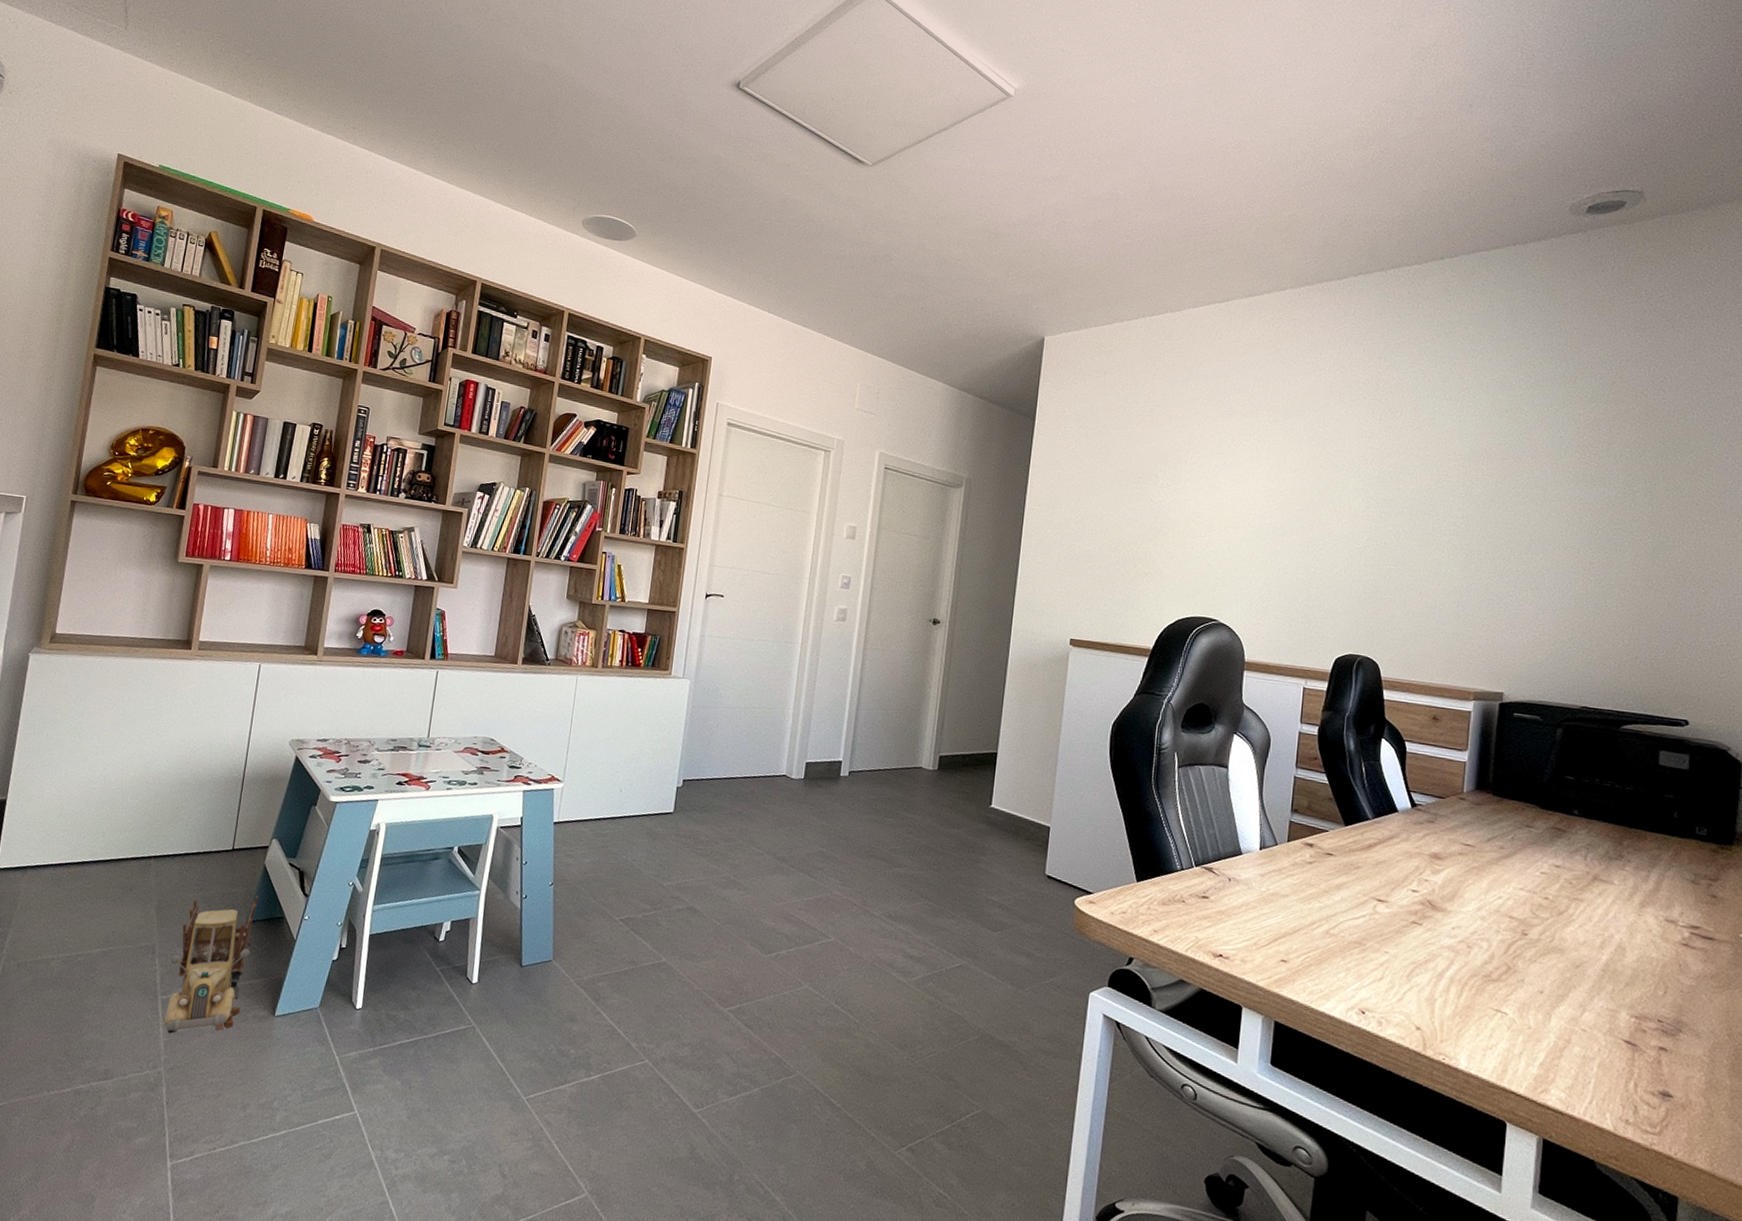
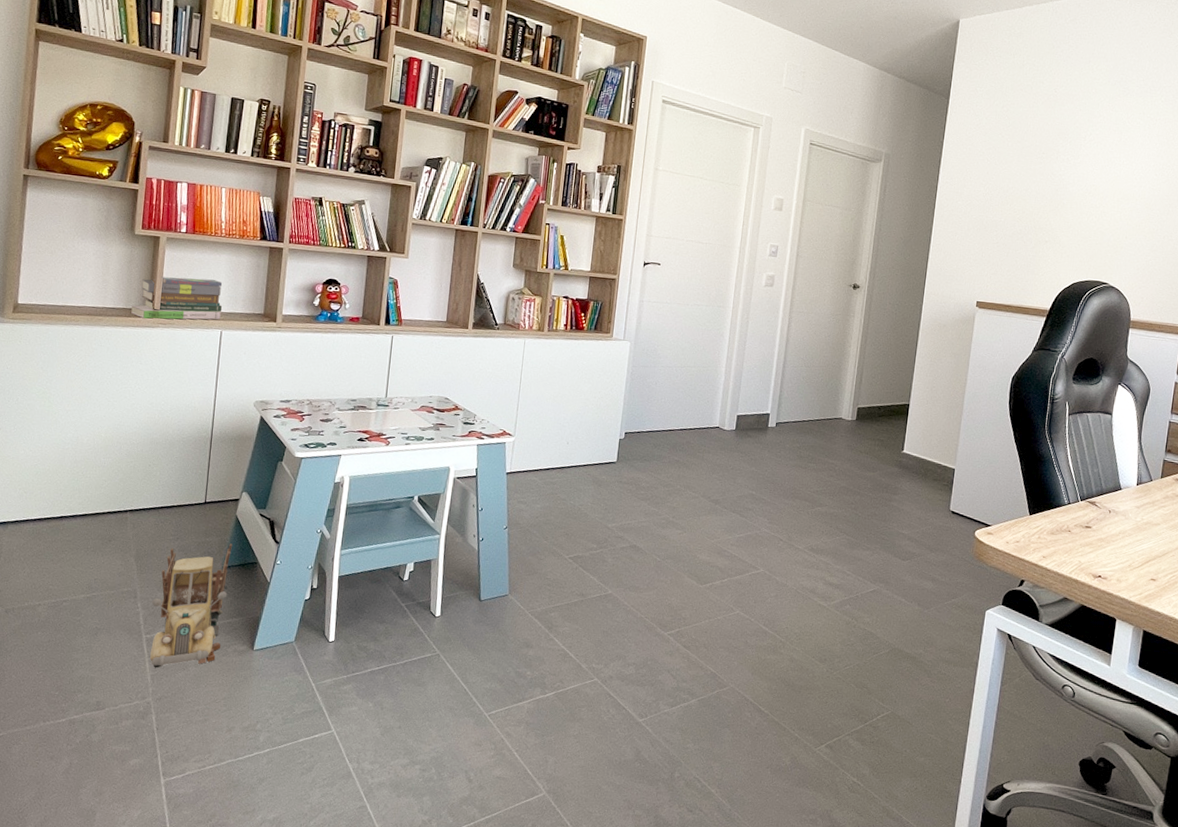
books: none [168,606,263,653] -> present [130,276,222,320]

